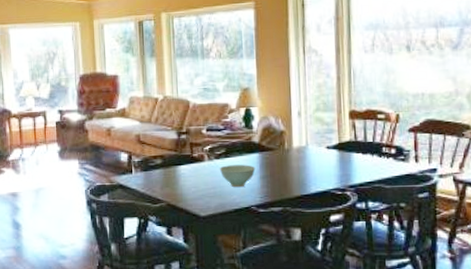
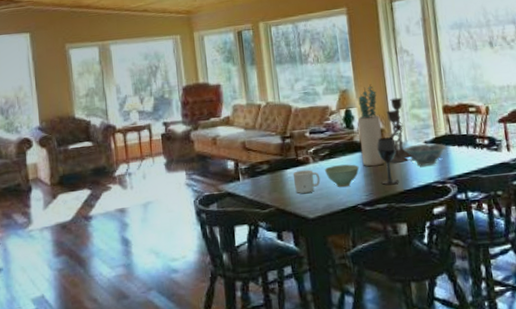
mug: none [186,167,215,191] -> present [292,169,321,194]
vase: none [258,83,282,169] -> present [358,84,384,167]
wine glass: none [276,140,296,189] -> present [377,137,399,185]
candlestick: none [289,99,310,167] -> present [387,97,410,163]
bowl: none [303,148,350,172] -> present [403,143,447,166]

